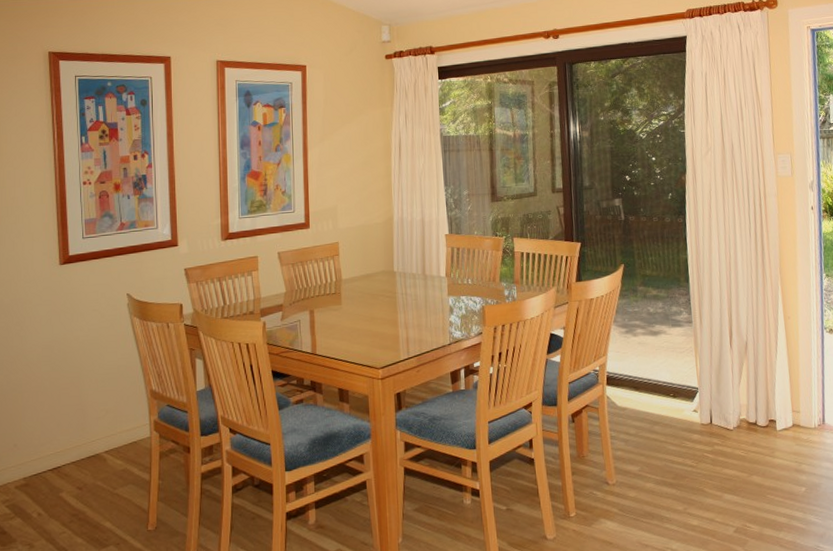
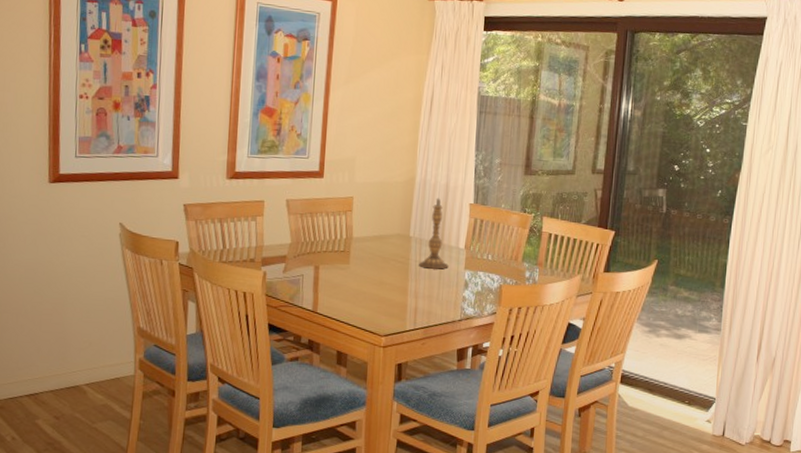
candlestick: none [405,233,433,300] -> present [419,197,449,270]

